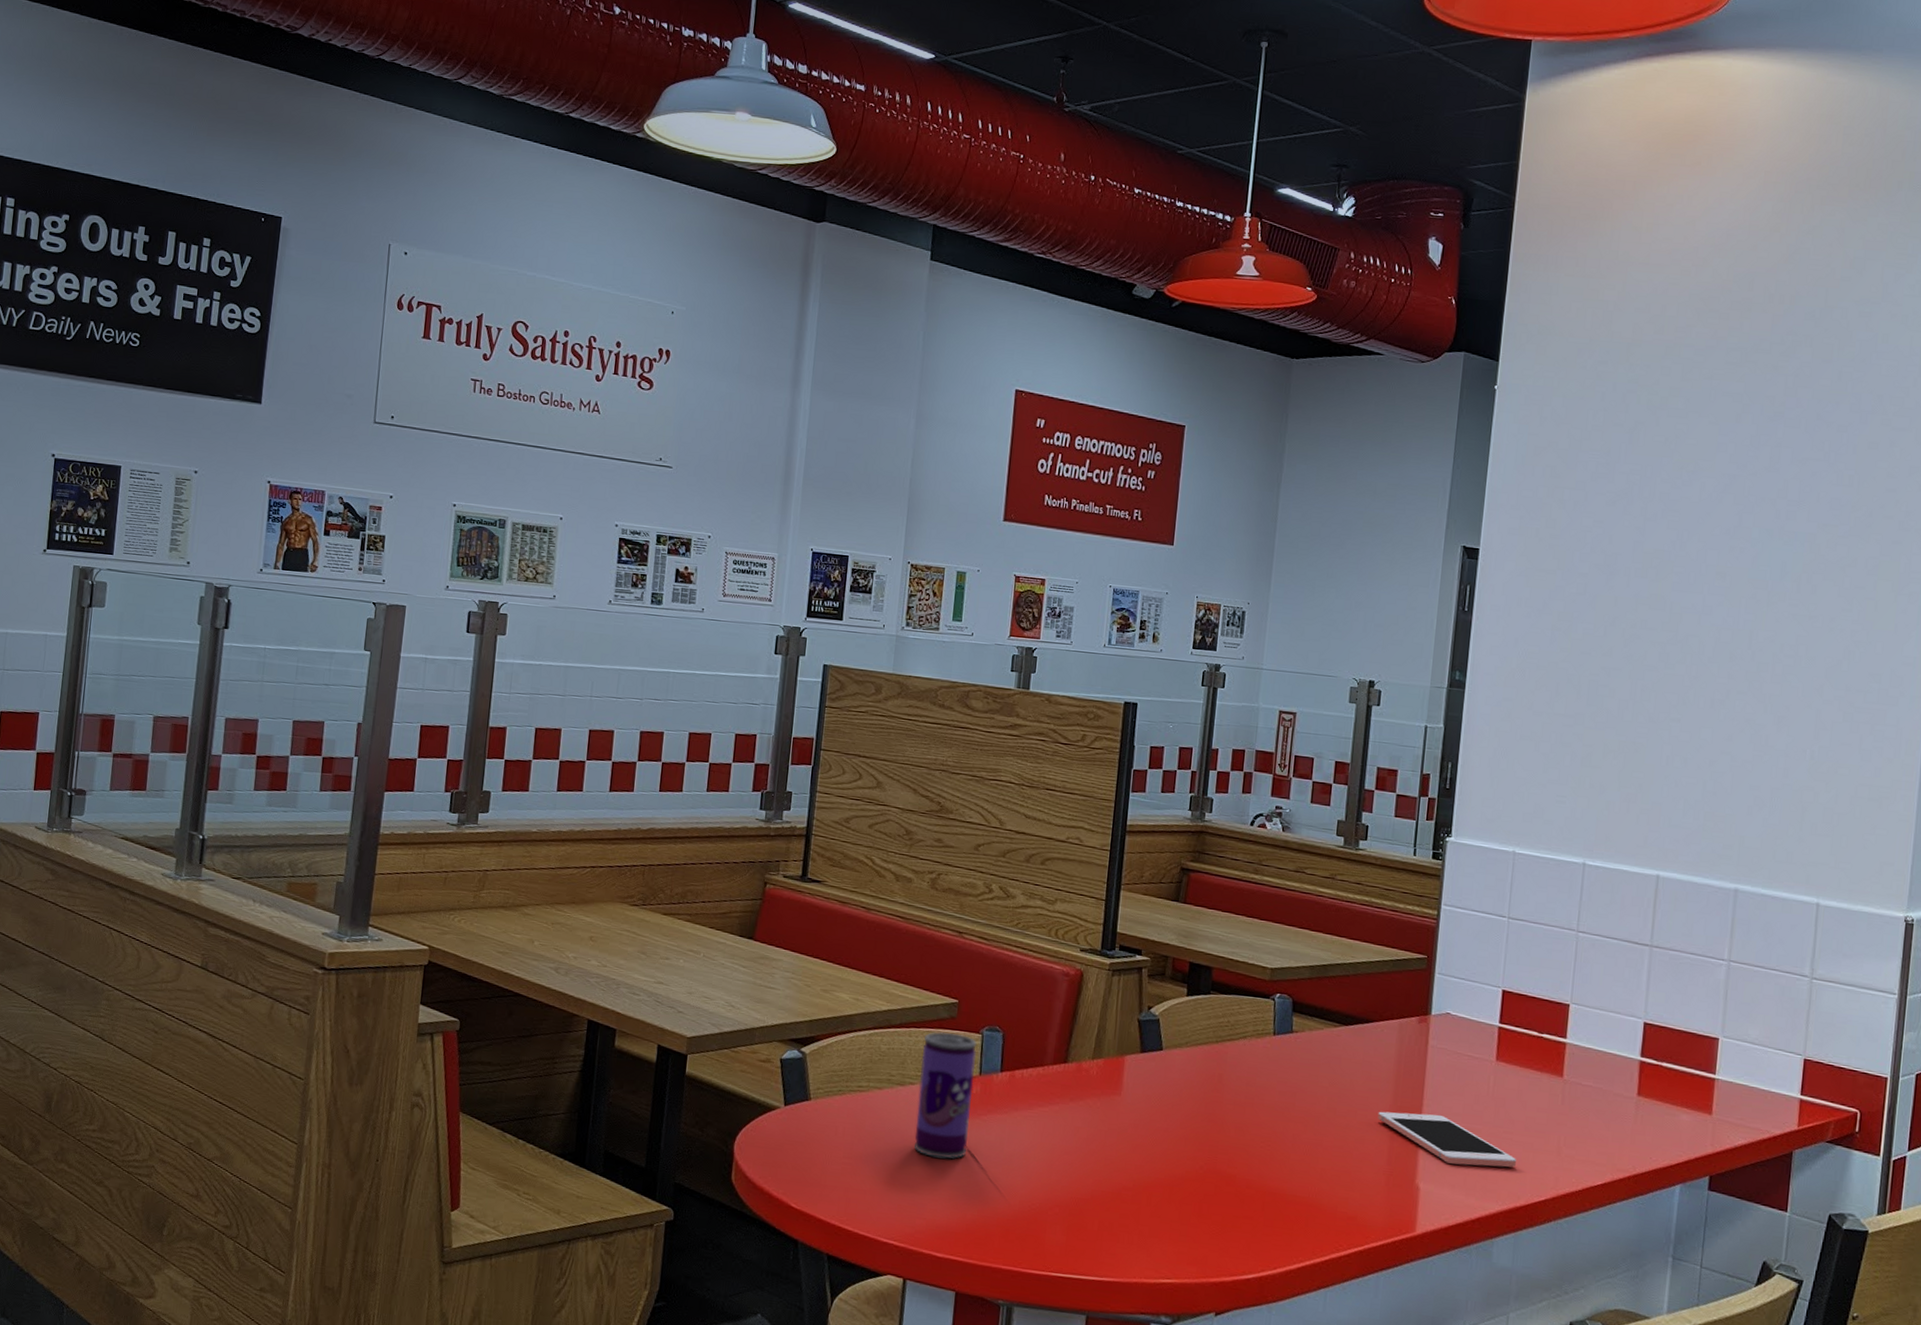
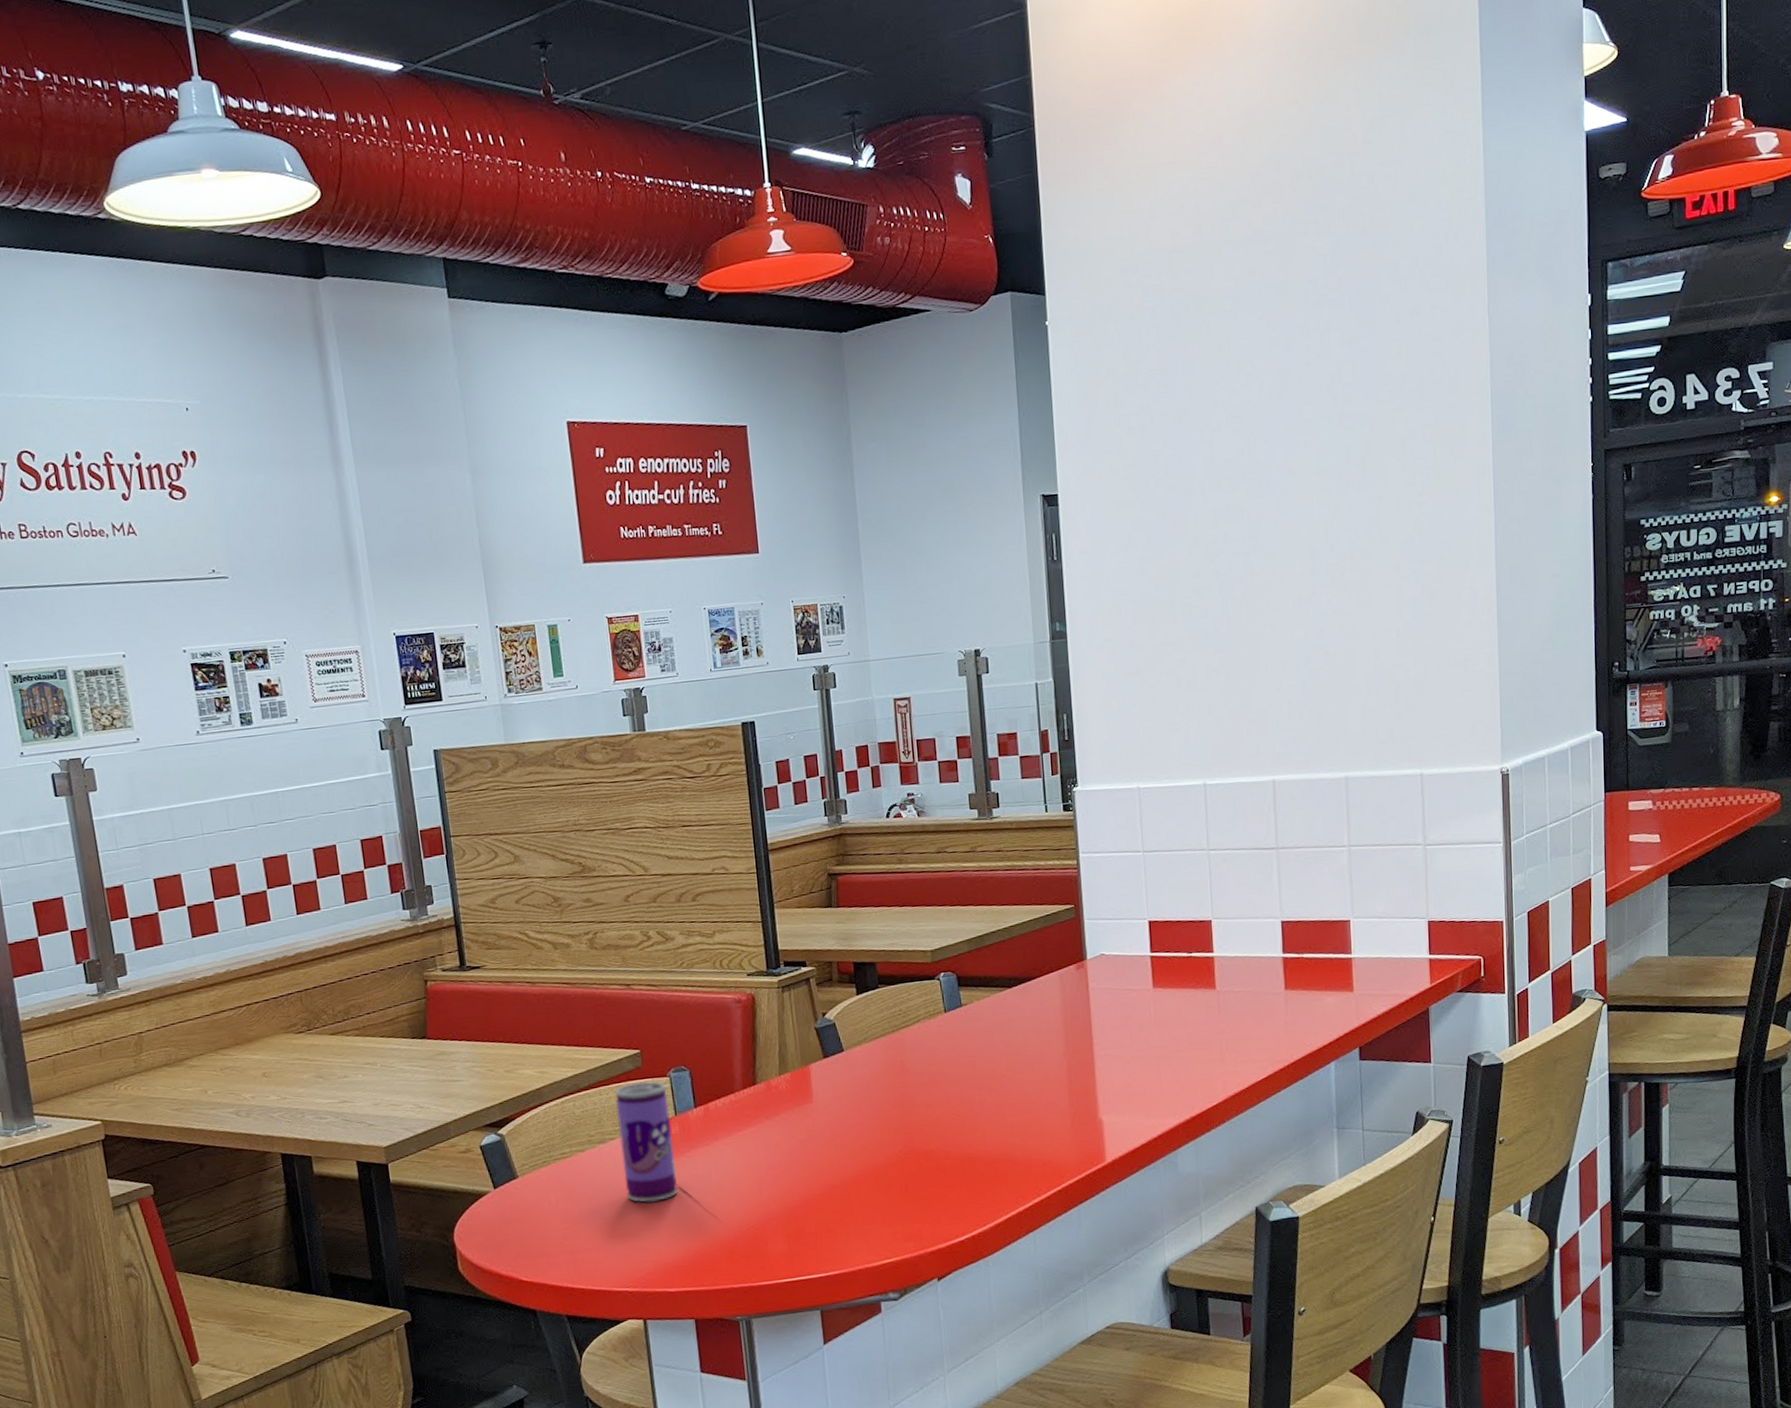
cell phone: present [1377,1111,1516,1168] -> none [1054,1049,1186,1093]

